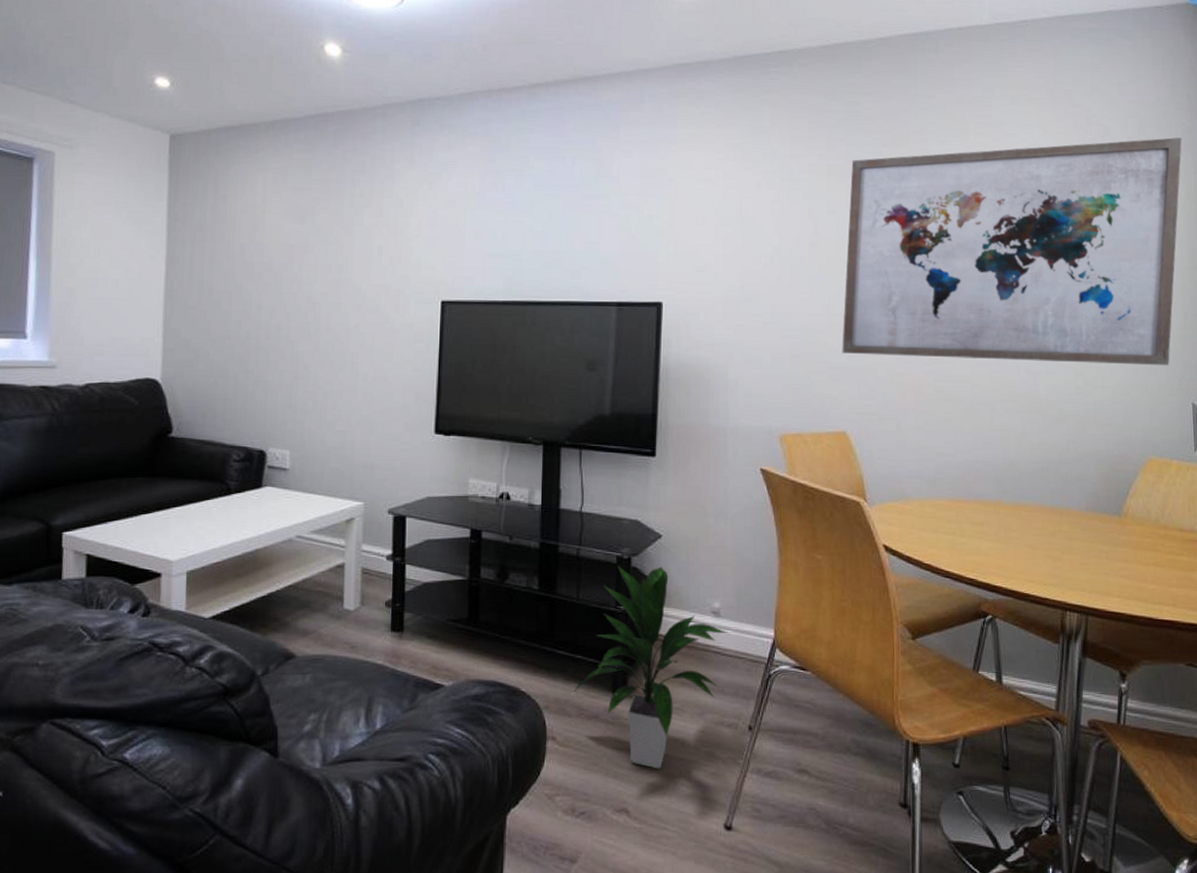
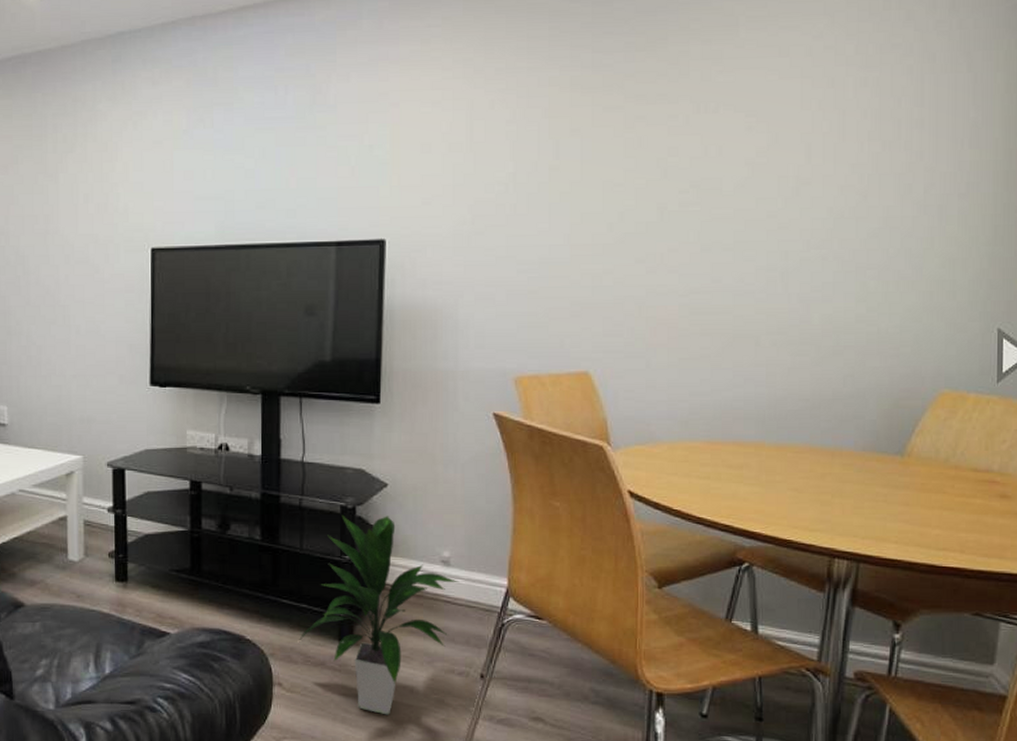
wall art: present [842,137,1182,366] -> none [585,17,1004,288]

